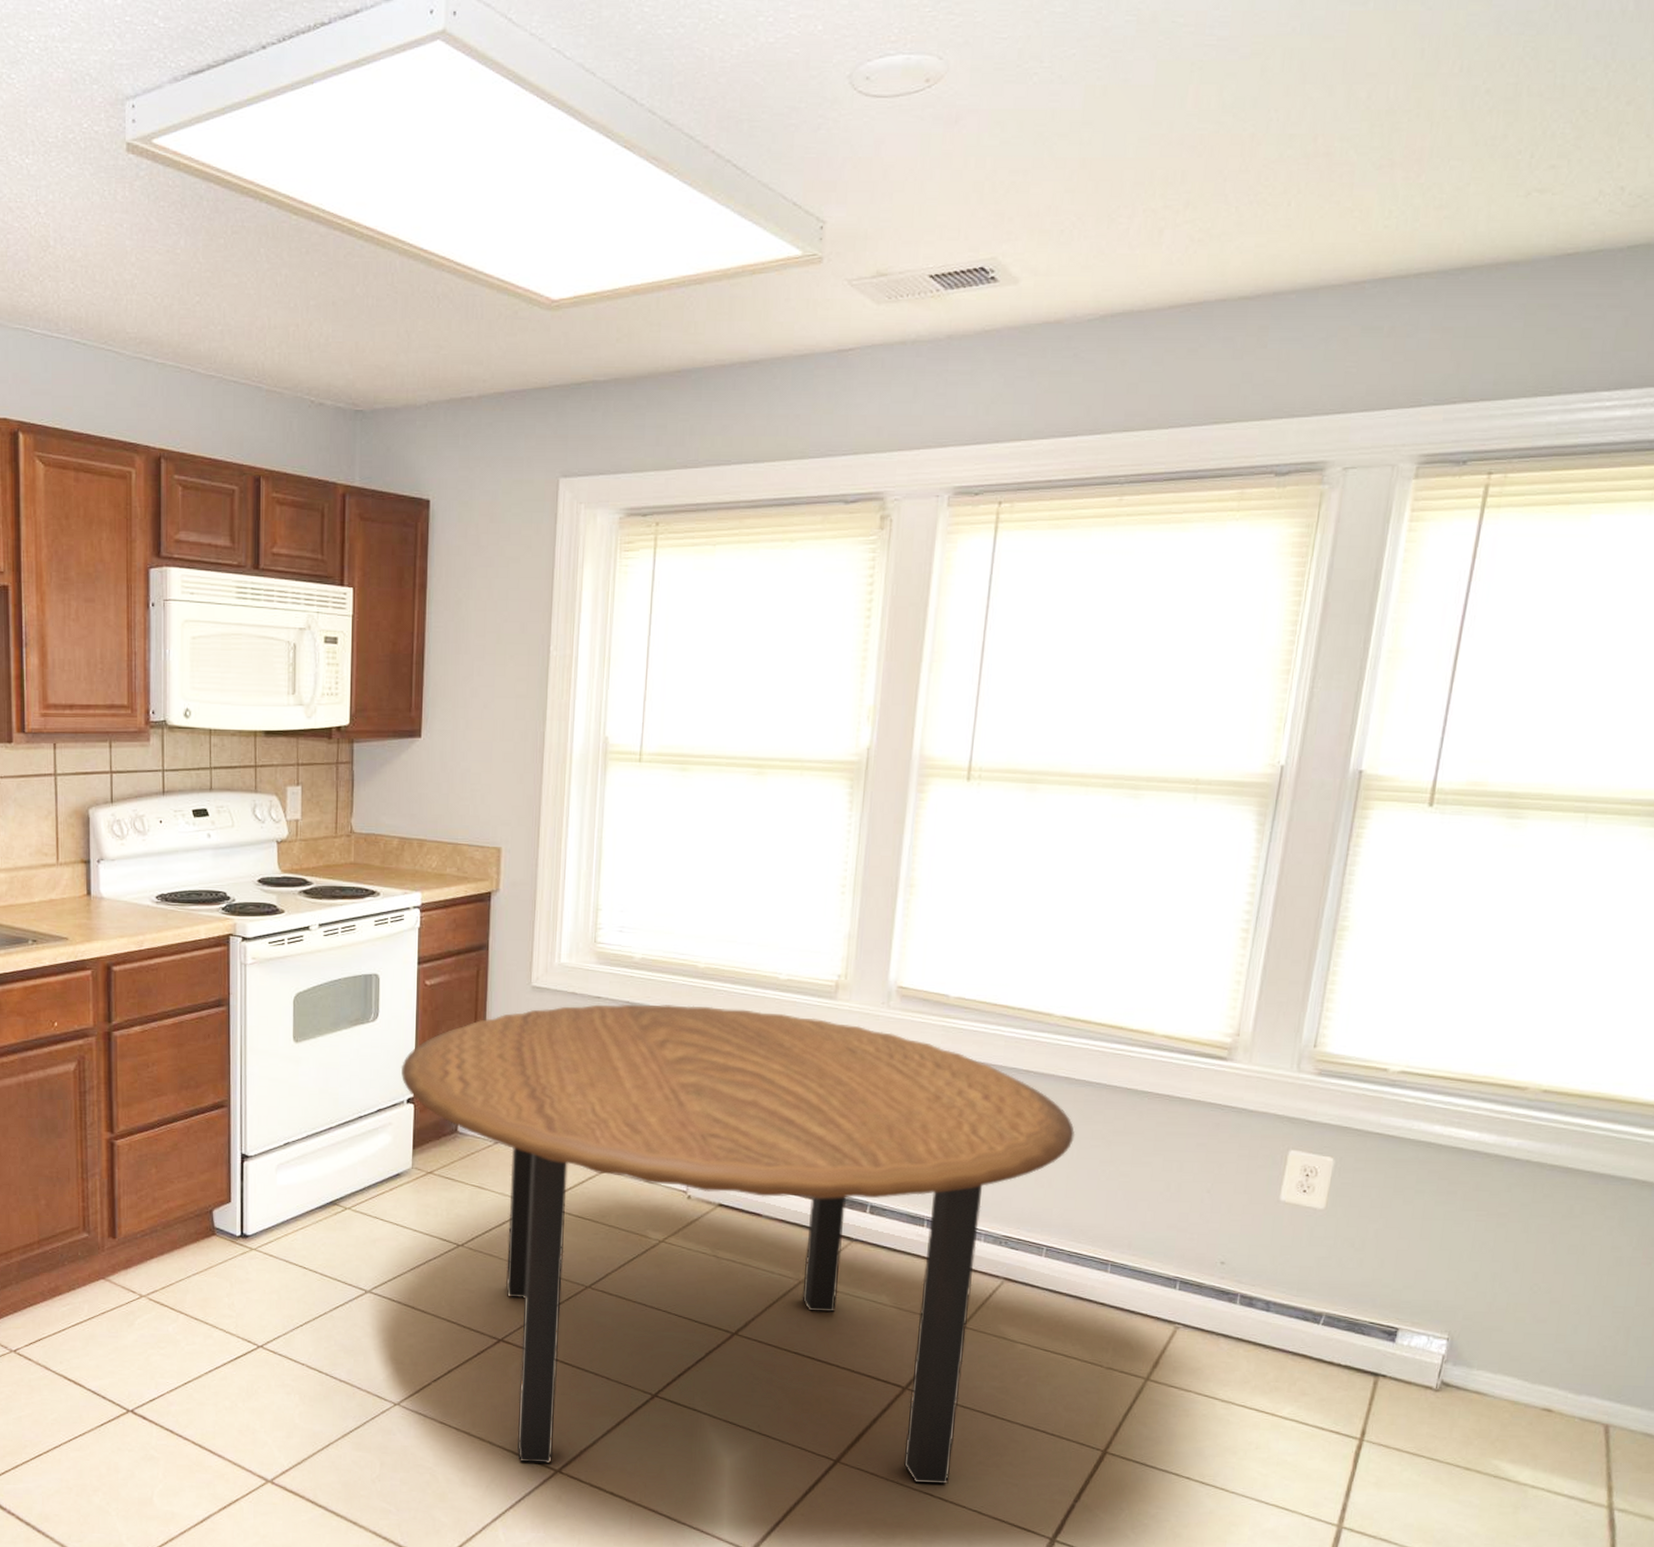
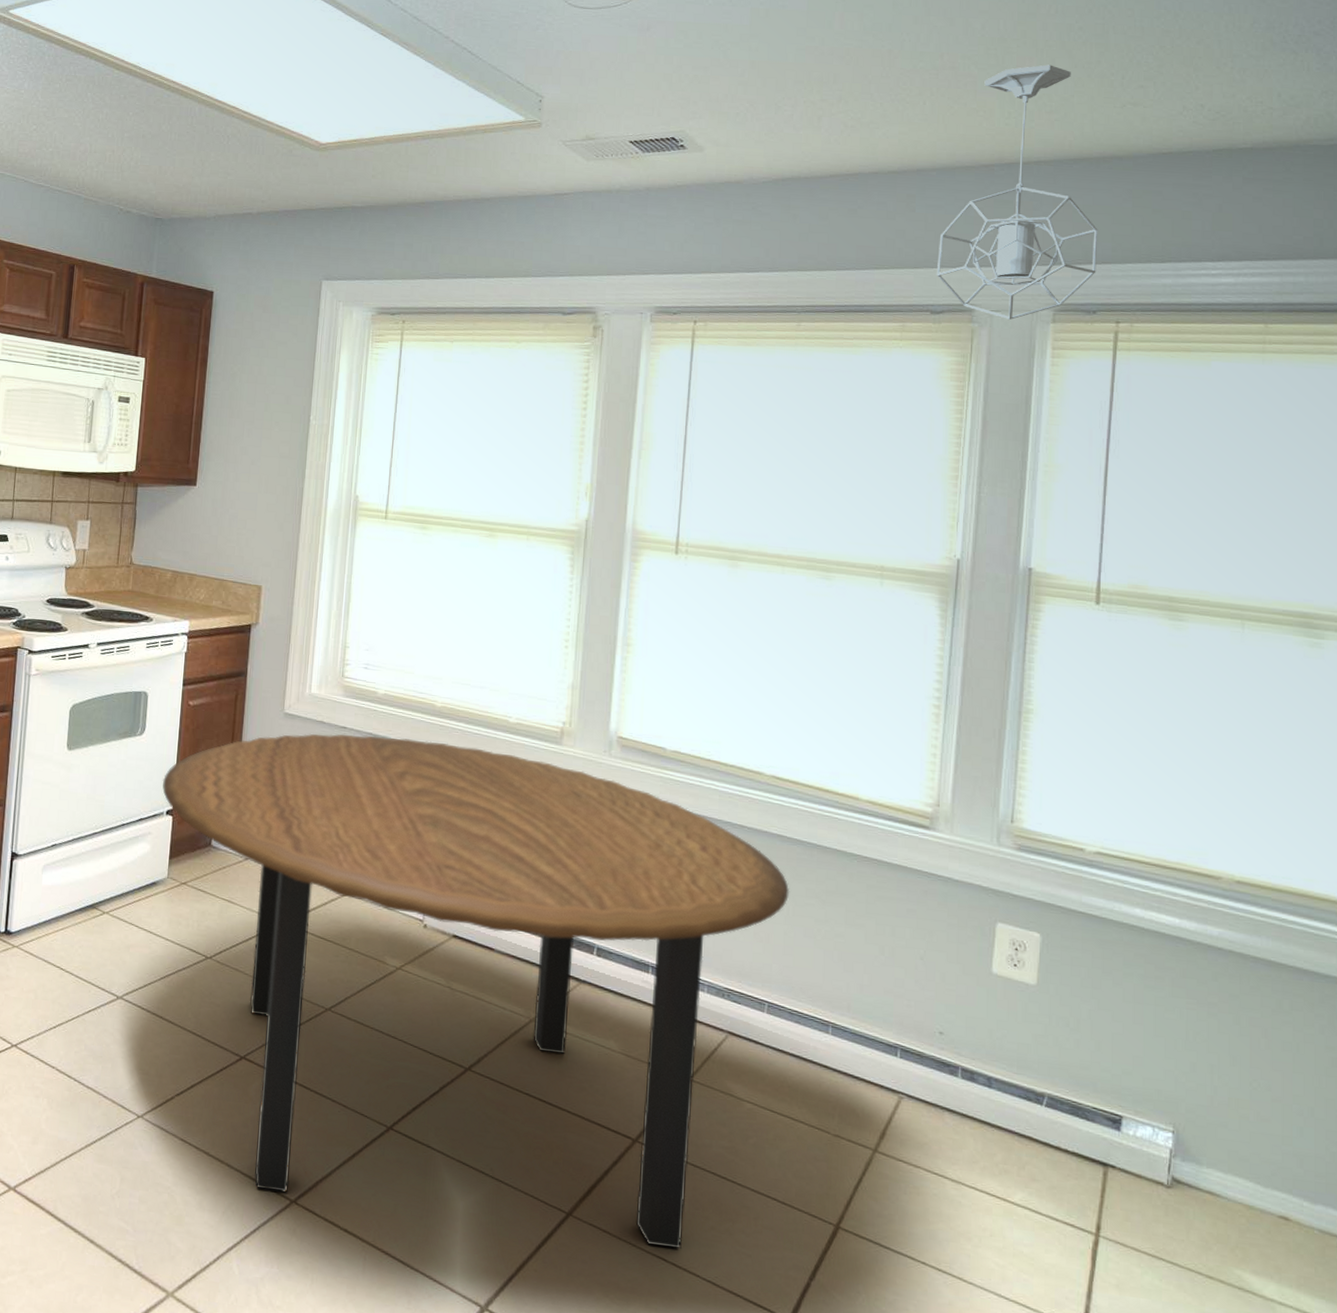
pendant light: none [1286,143,1480,477] -> present [937,64,1098,320]

